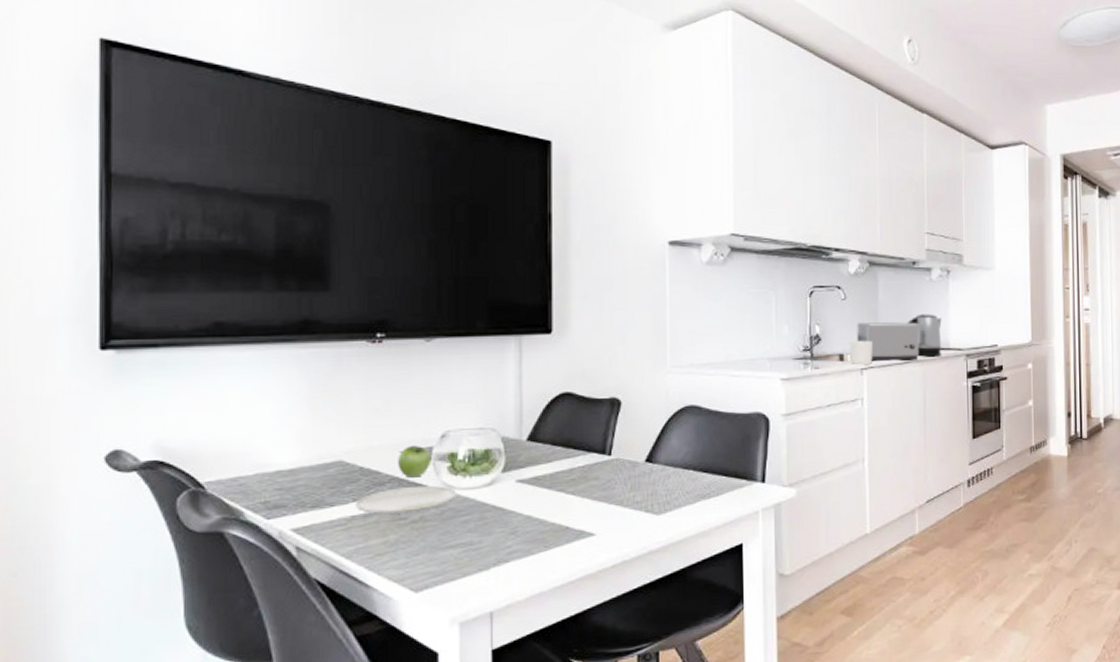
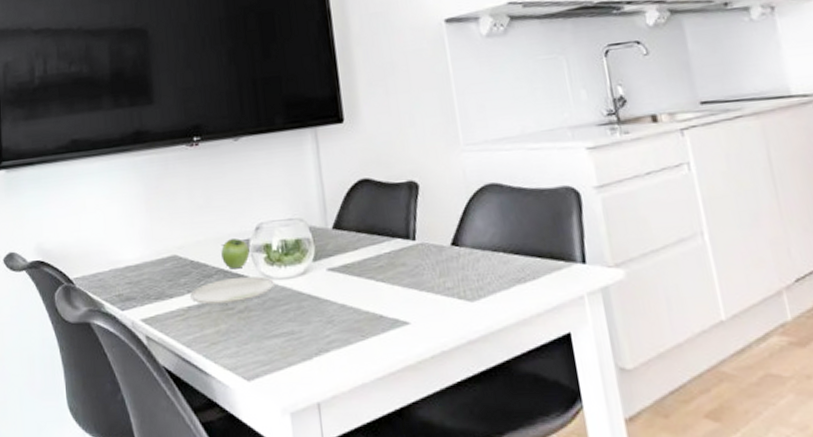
mug: present [849,340,873,366] -> none [660,96,694,126]
toaster: present [857,322,920,361] -> none [666,70,752,119]
kettle: present [907,313,942,357] -> none [729,58,782,110]

